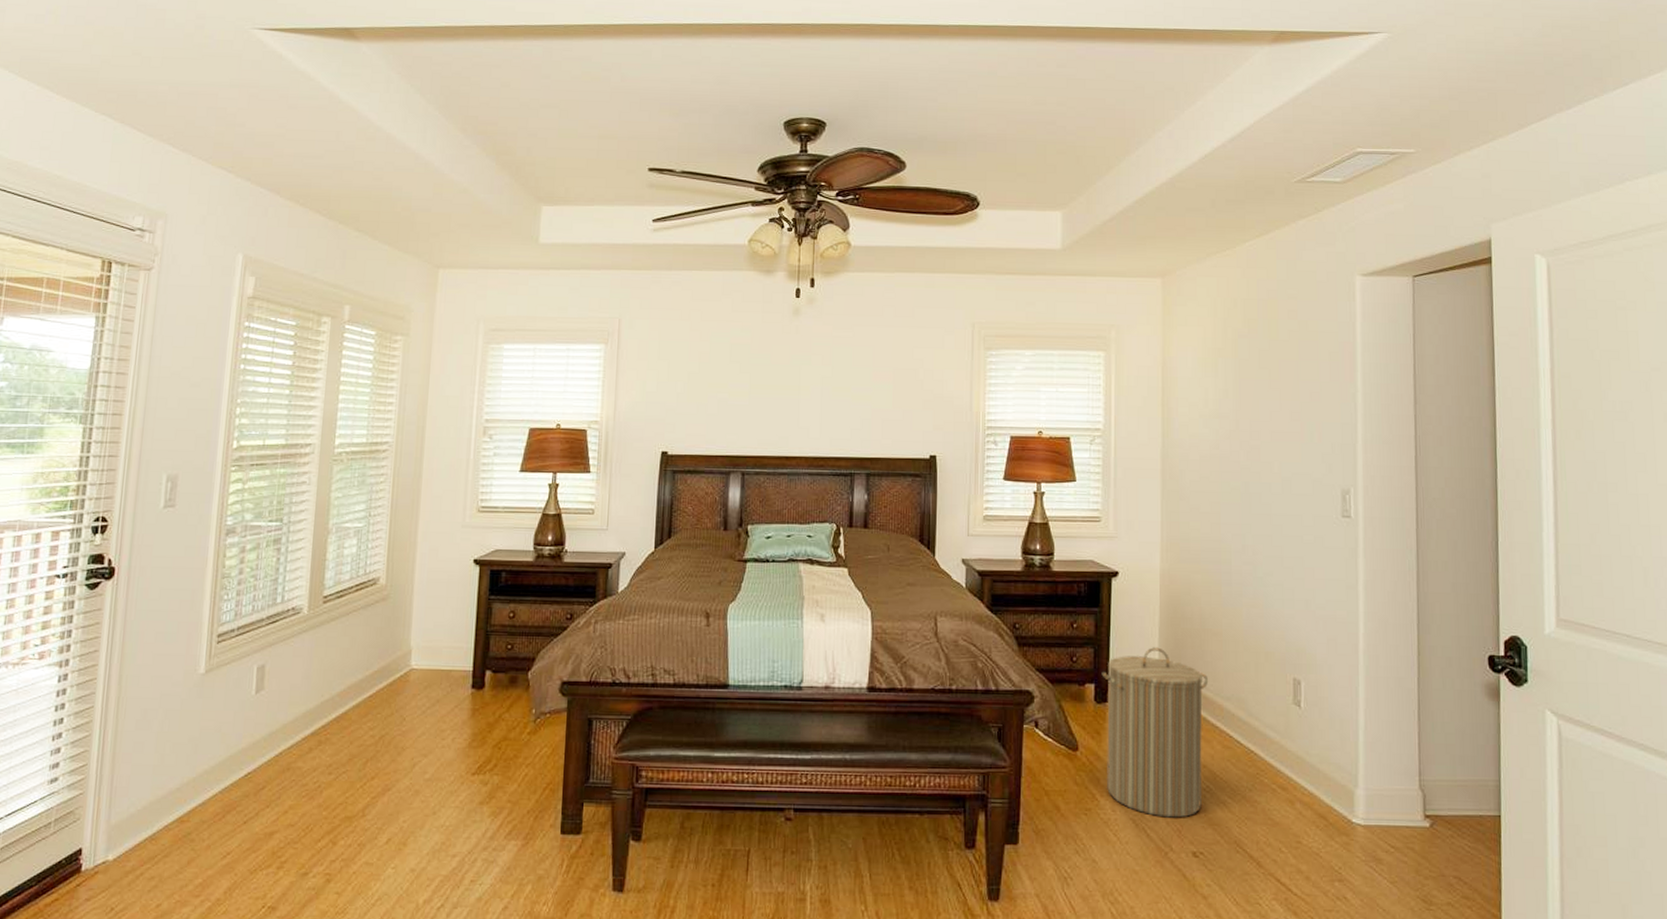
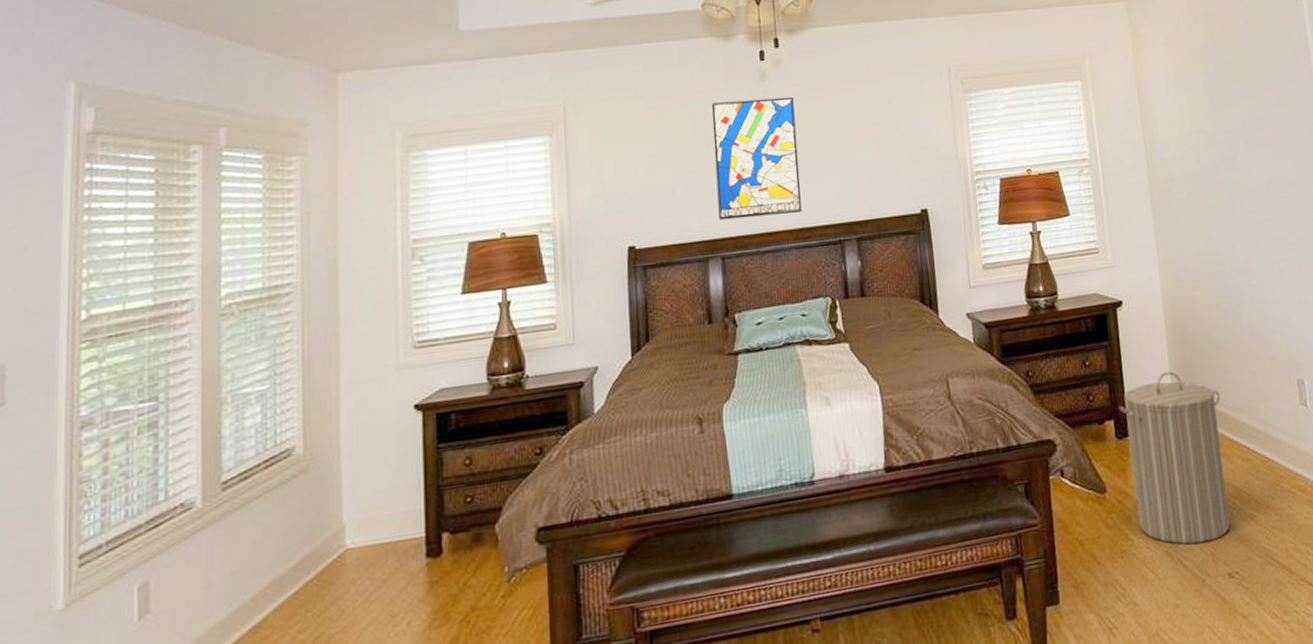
wall art: none [743,332,822,443] -> present [711,96,802,221]

